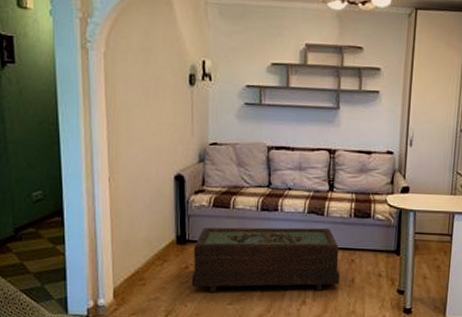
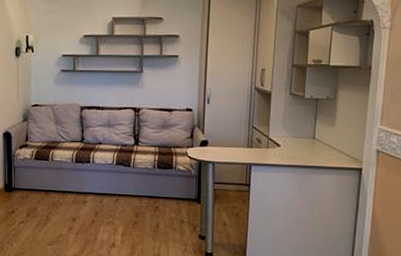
coffee table: present [191,227,340,293] -> none [16,177,146,235]

